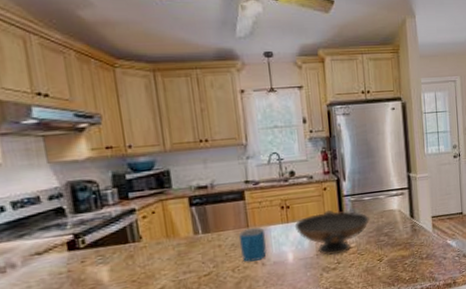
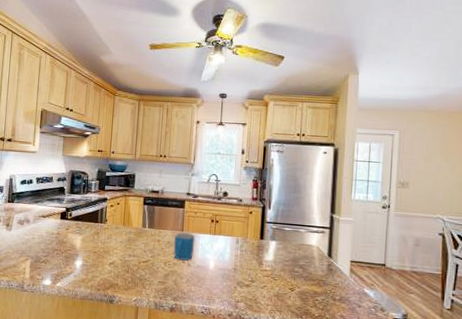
decorative bowl: present [294,209,370,256] -> none [219,231,287,274]

